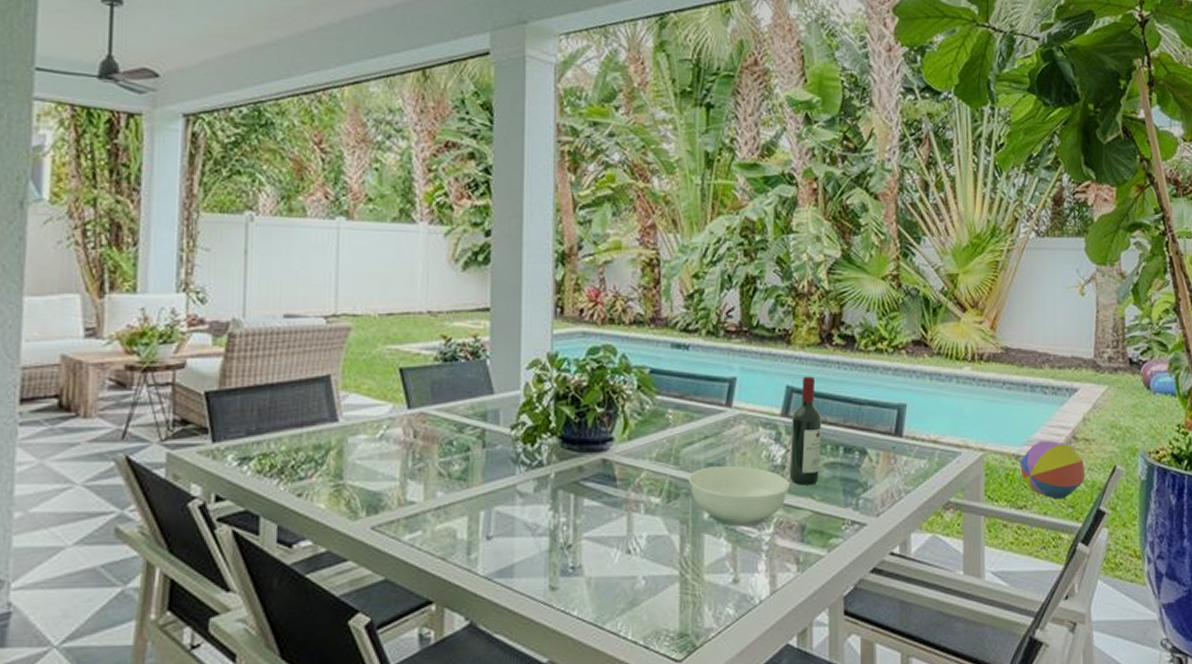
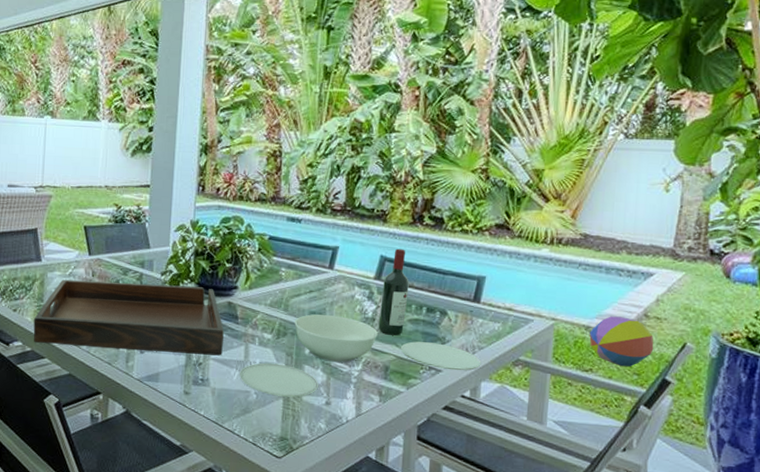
serving tray: none [329,442,598,539] -> present [33,279,224,356]
plate: none [621,535,722,579] -> present [239,362,318,398]
plate: none [817,490,909,523] -> present [400,341,481,371]

